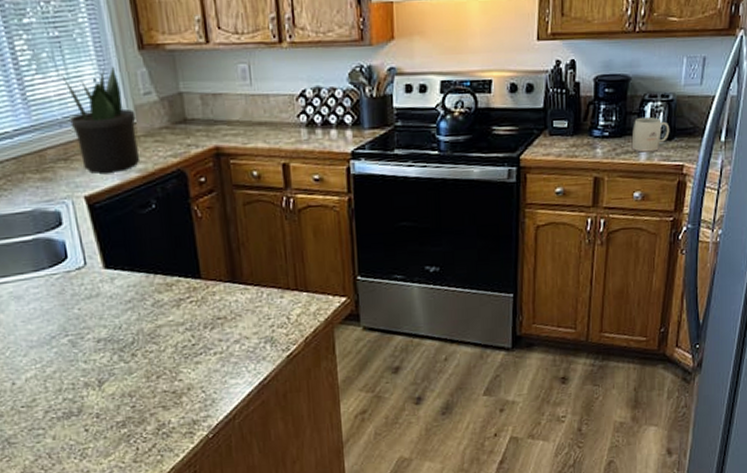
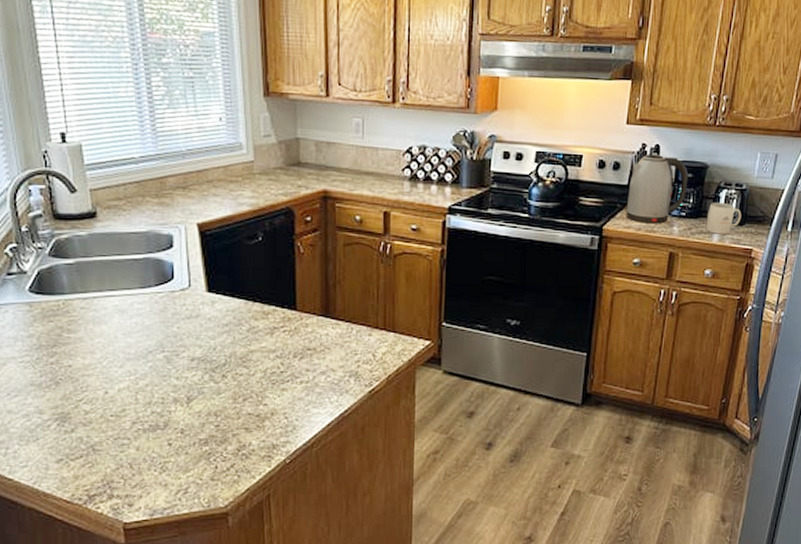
planter: present [61,67,141,173] -> none [190,109,254,204]
kettle: none [543,70,610,148] -> present [625,154,689,224]

